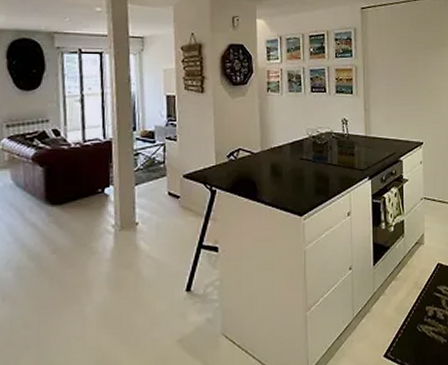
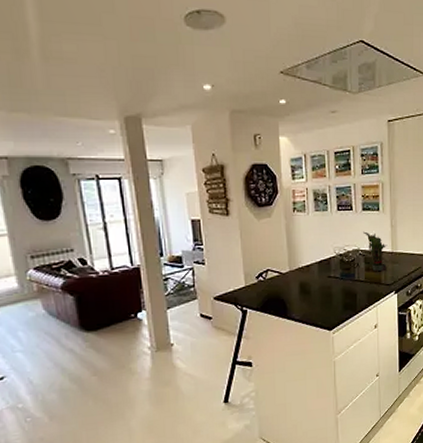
potted plant: none [337,114,361,155] -> present [363,231,388,271]

